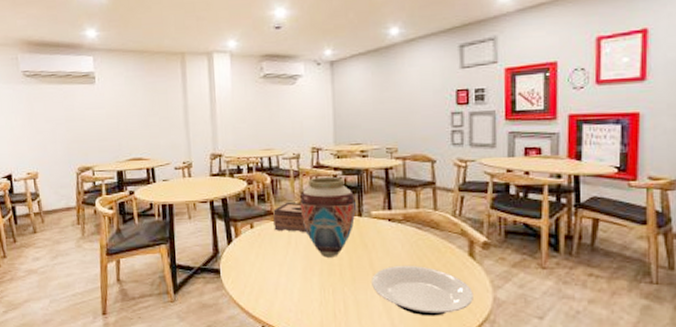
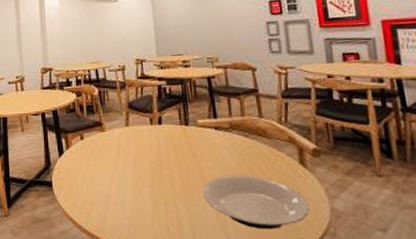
tissue box: present [273,201,308,233] -> none [102,112,137,143]
vase: present [299,176,356,258] -> none [127,86,182,168]

